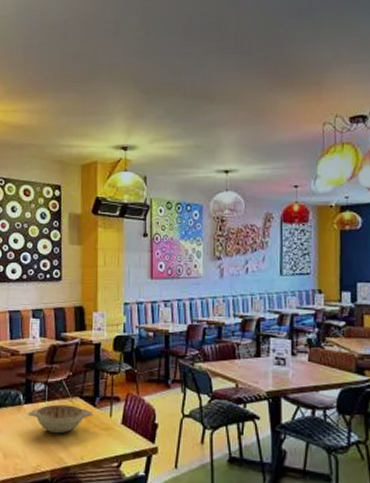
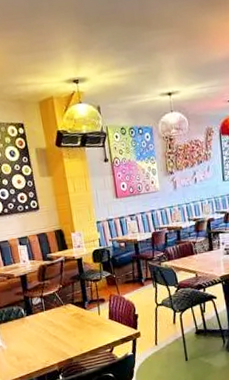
decorative bowl: present [27,404,94,434] -> none [30,311,85,335]

